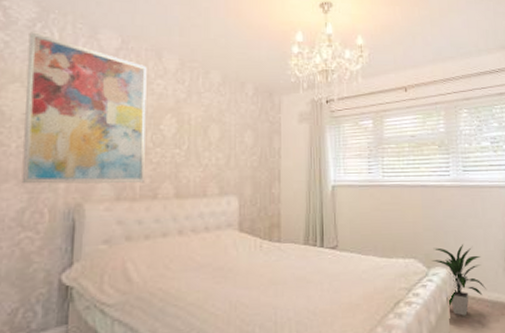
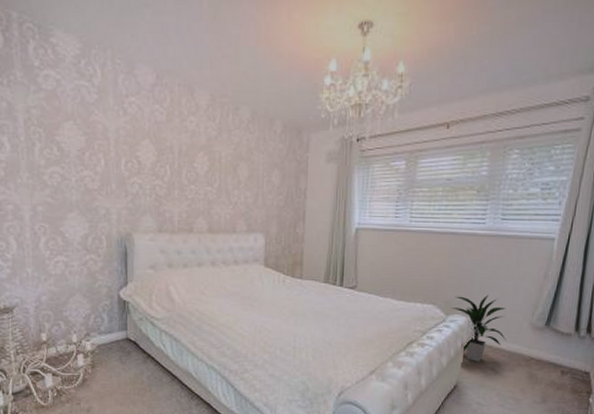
wall art: present [21,32,147,184] -> none [76,69,181,217]

